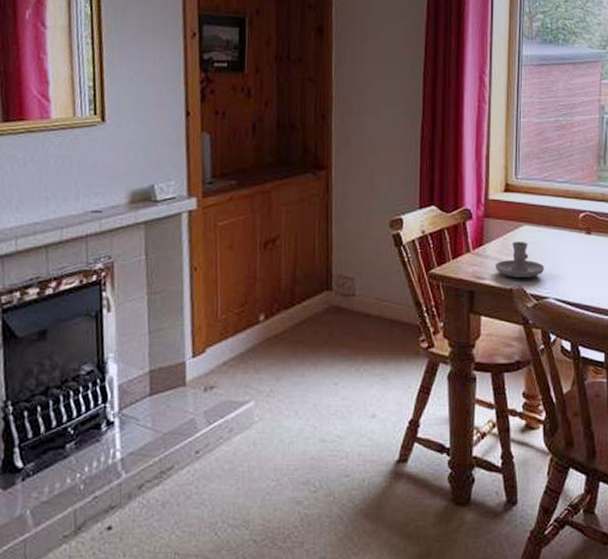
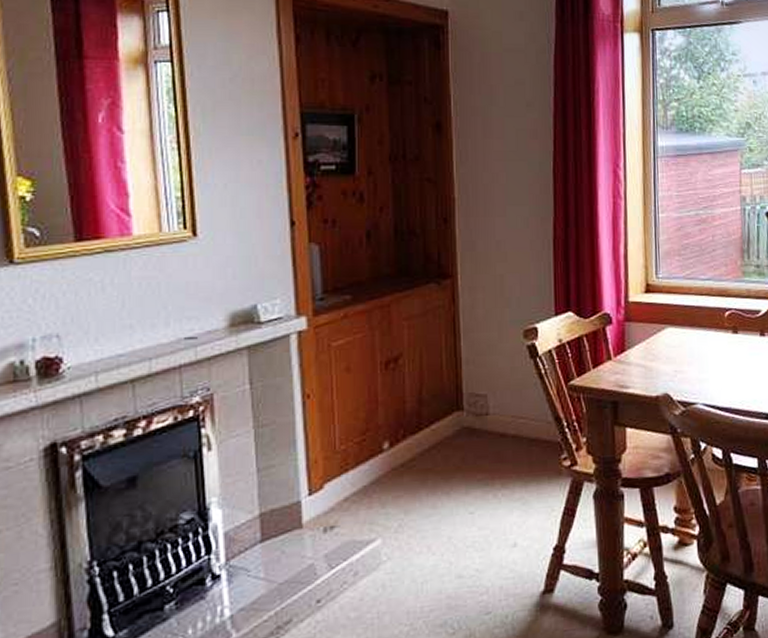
candle holder: present [496,242,545,278] -> none [639,345,692,384]

